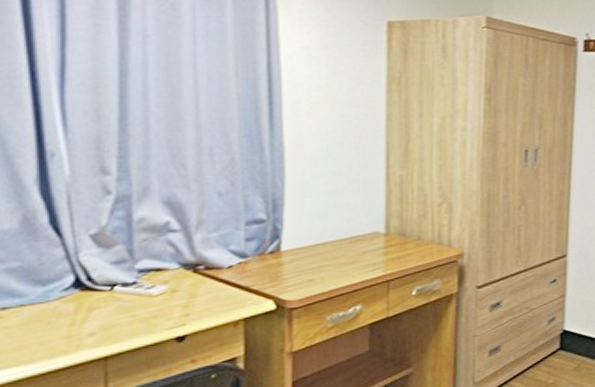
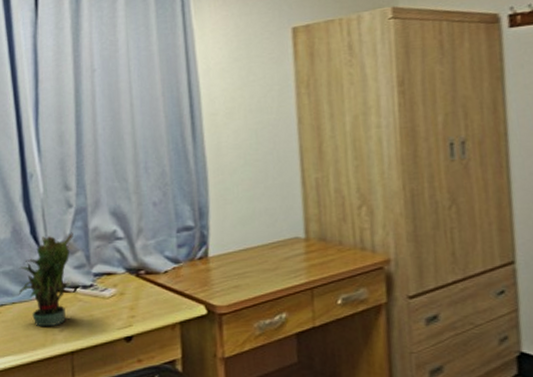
potted plant: none [28,223,112,332] -> present [17,232,73,327]

